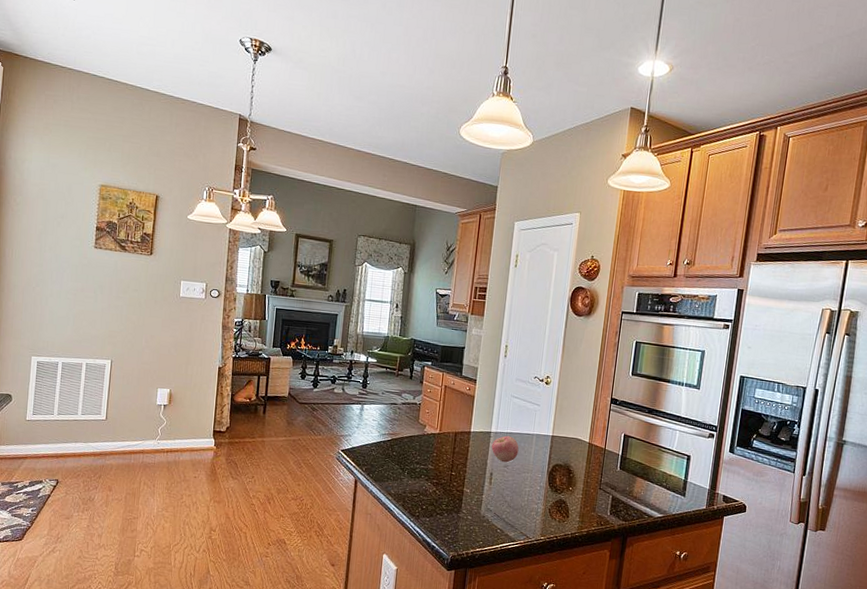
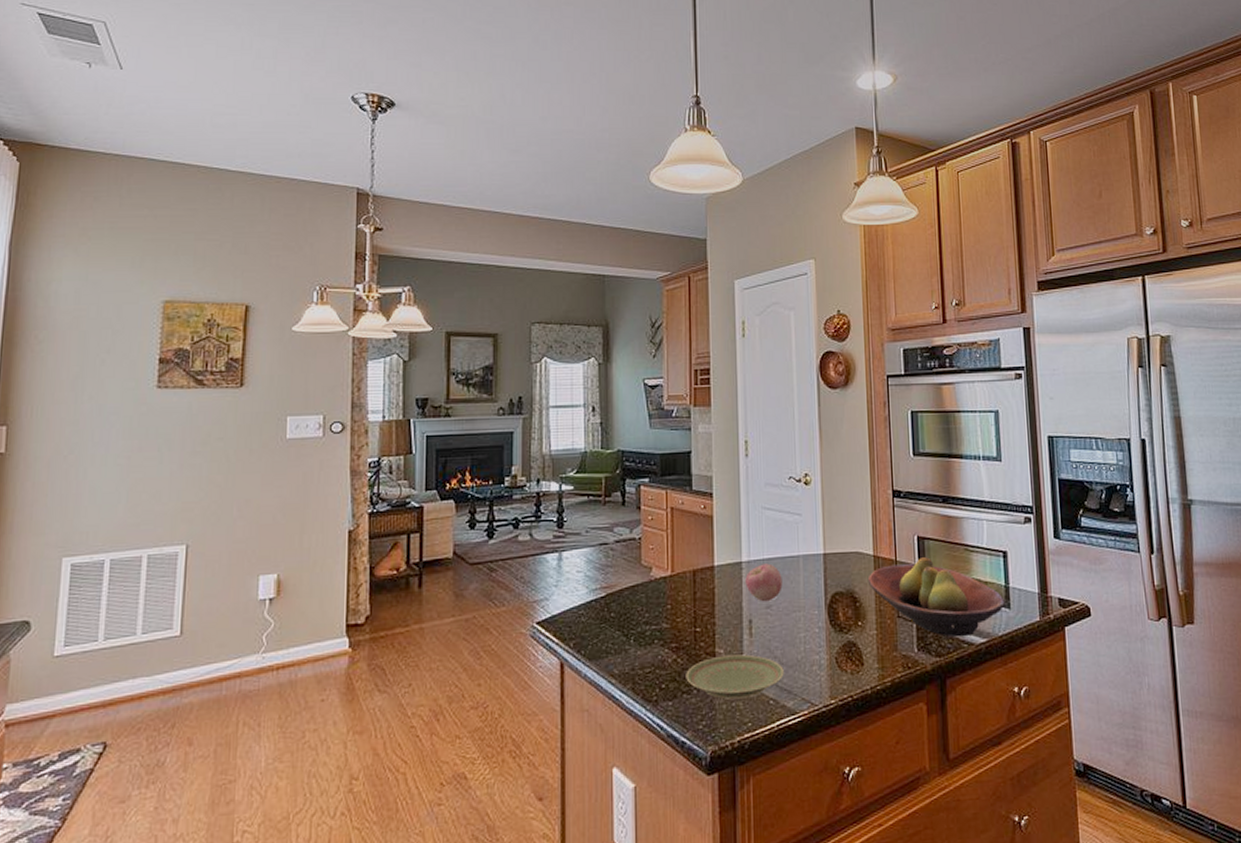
plate: none [440,494,511,525] -> present [686,654,784,700]
fruit bowl: none [581,450,683,511] -> present [867,557,1006,637]

